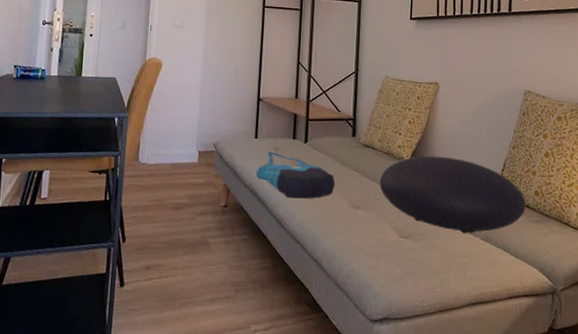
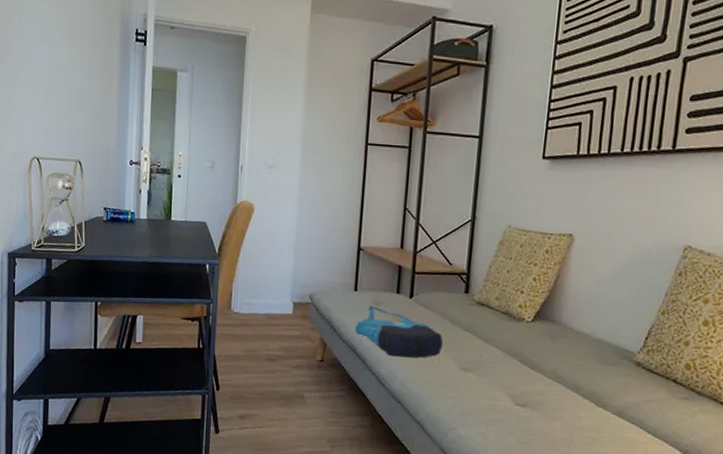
cushion: present [379,156,526,234] -> none [494,318,673,407]

